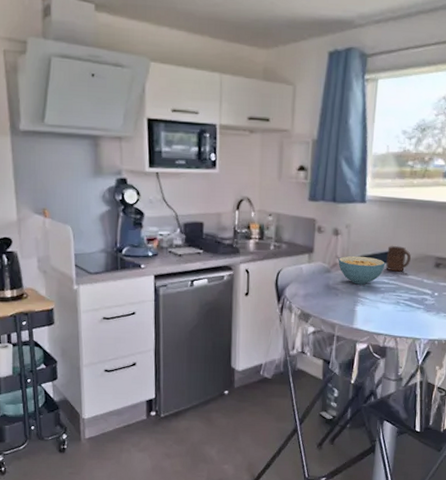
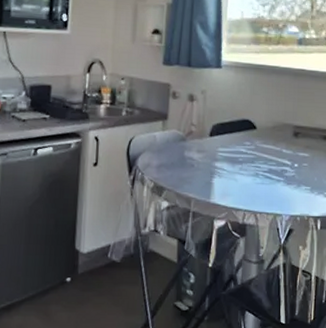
cereal bowl: present [338,255,385,285] -> none [194,123,243,155]
cup: present [386,245,411,272] -> none [244,112,269,141]

